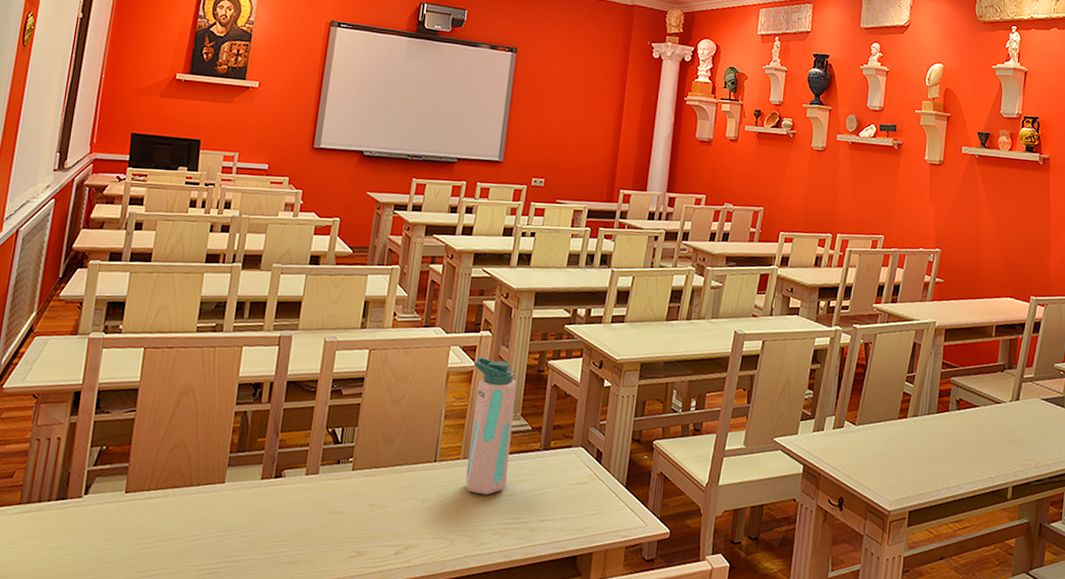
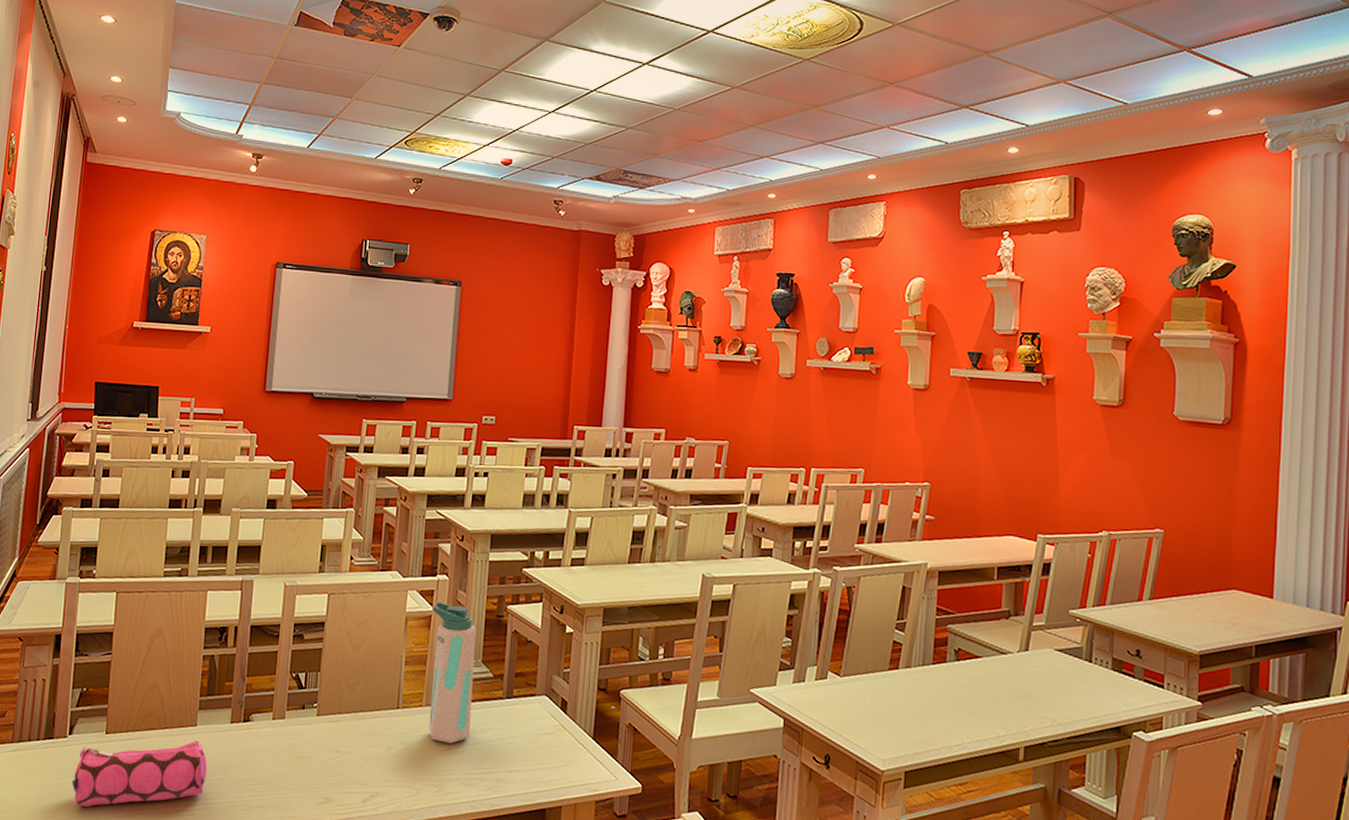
pencil case: none [84,497,235,569] -> present [71,740,207,807]

